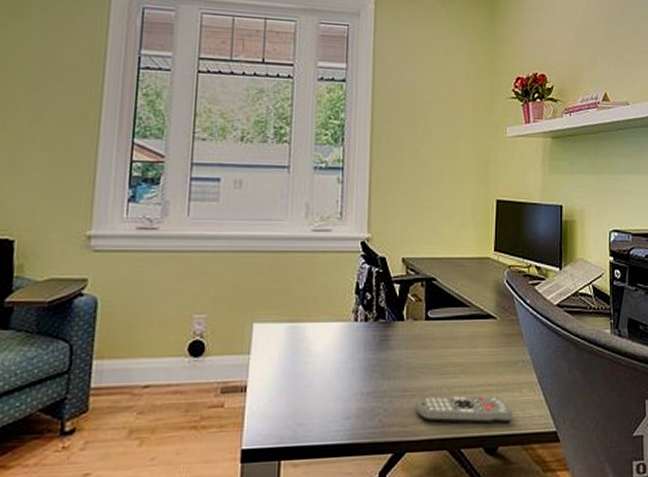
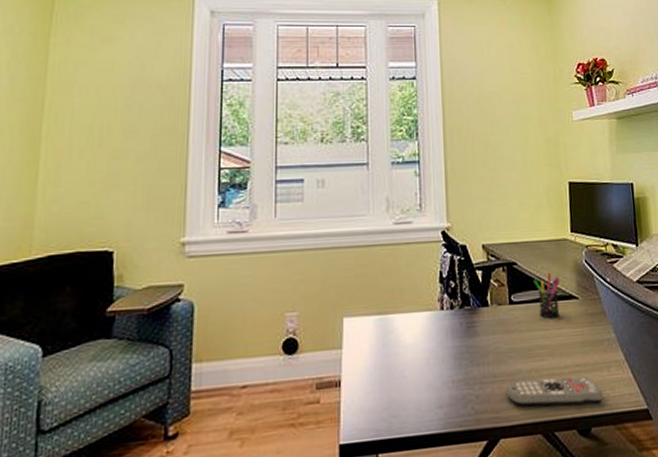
pen holder: none [452,290,479,337] -> present [533,272,560,319]

